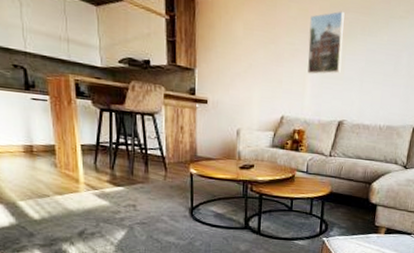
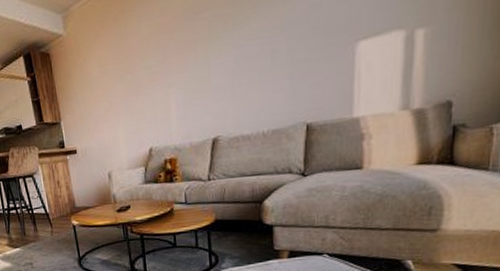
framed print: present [307,11,345,75] -> none [164,12,207,95]

